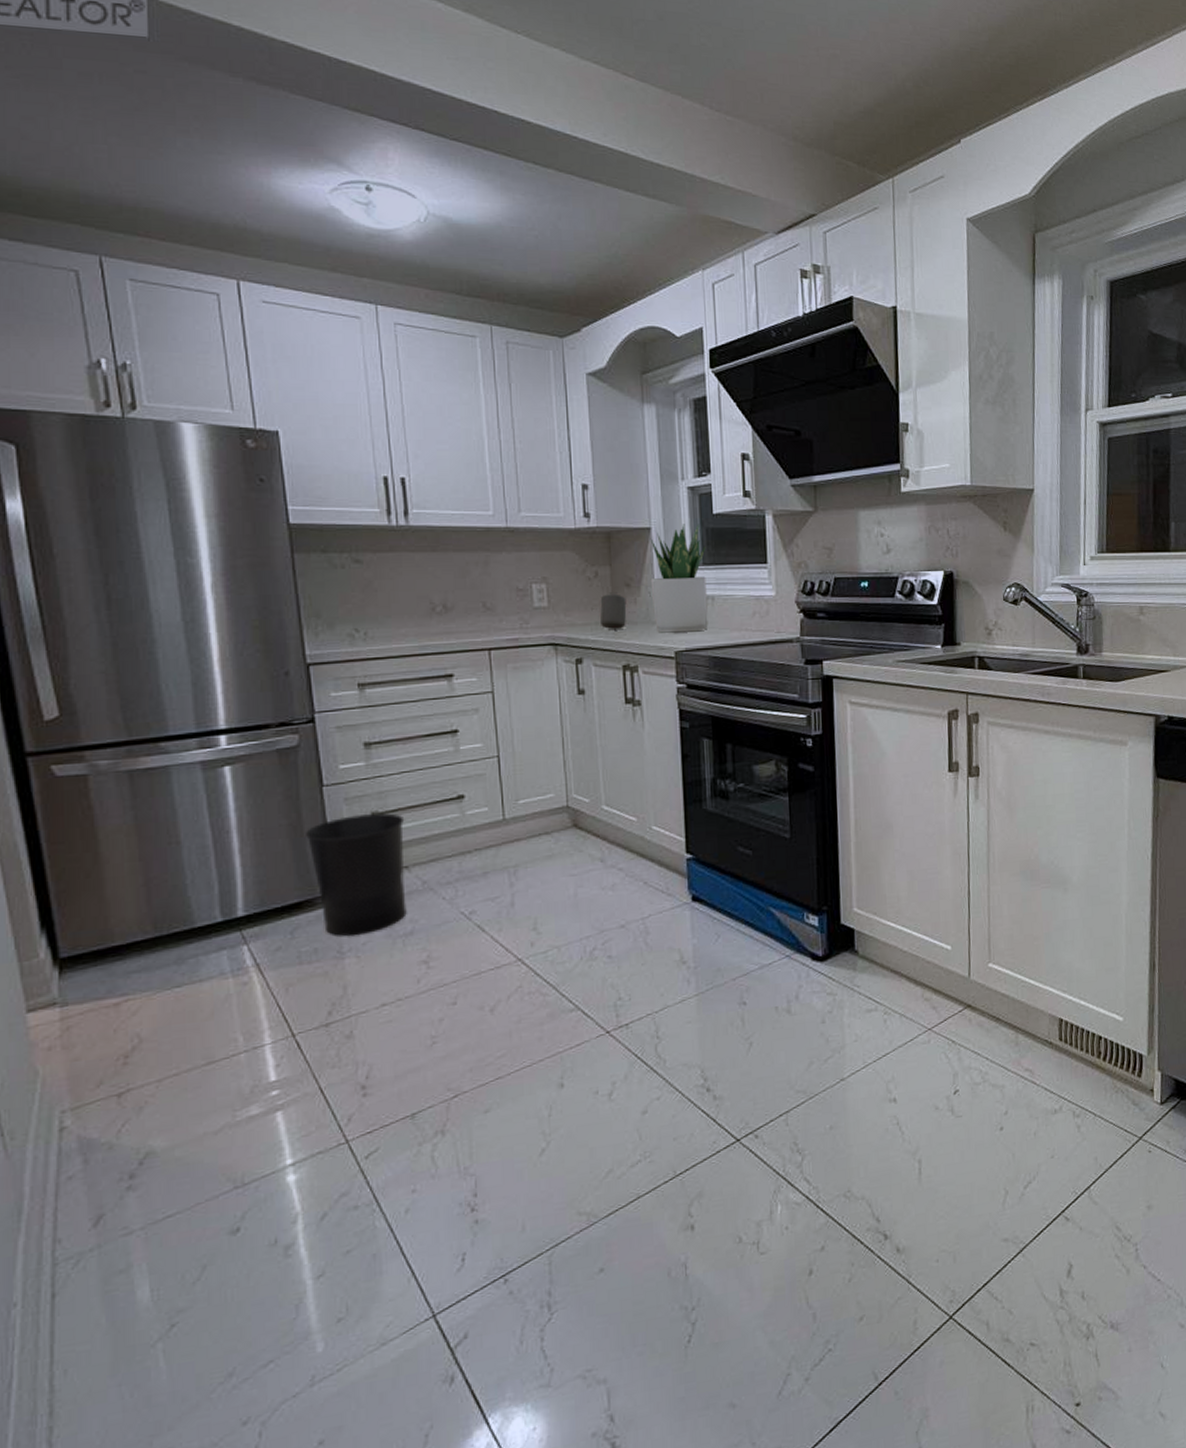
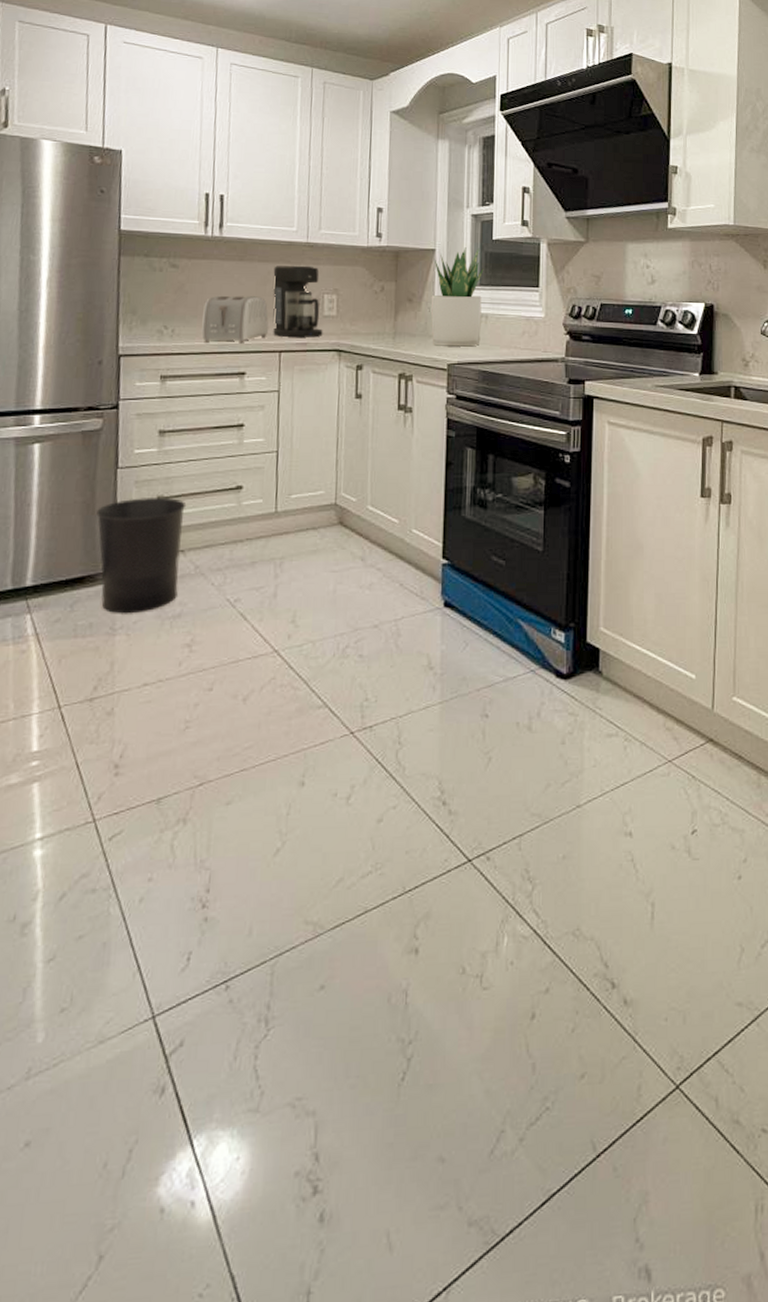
toaster: none [397,590,475,646] -> present [201,295,269,344]
coffee maker: none [472,554,535,634] -> present [273,266,323,338]
canister: present [591,592,637,631] -> none [375,306,417,341]

